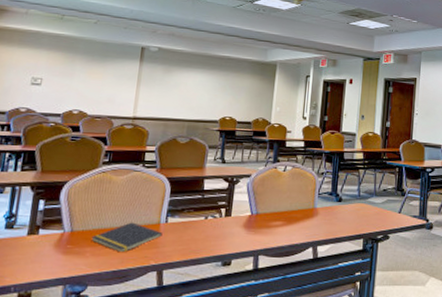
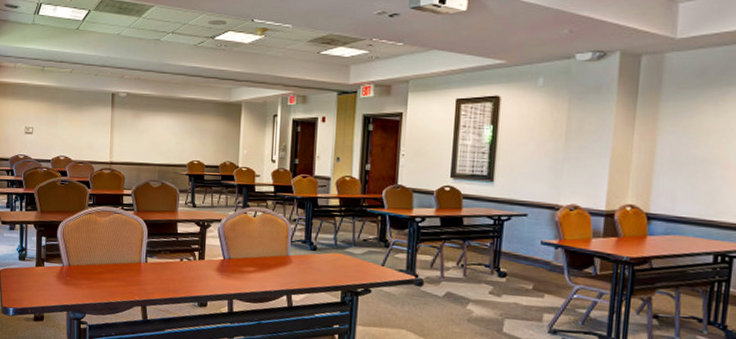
notepad: present [91,222,163,253] -> none [85,260,144,287]

